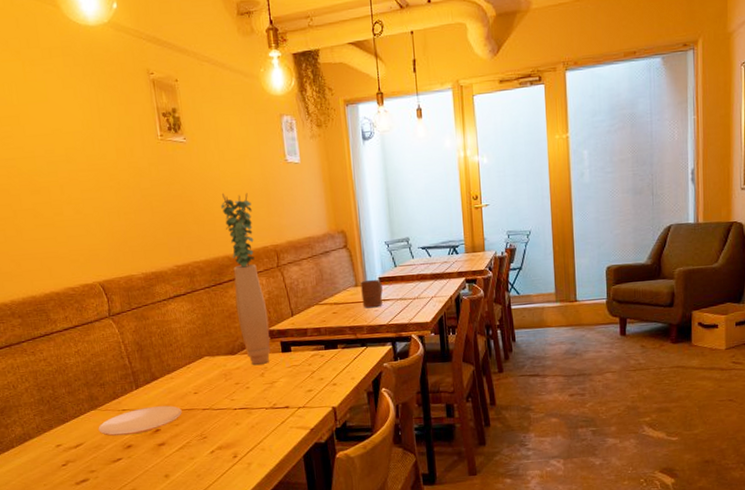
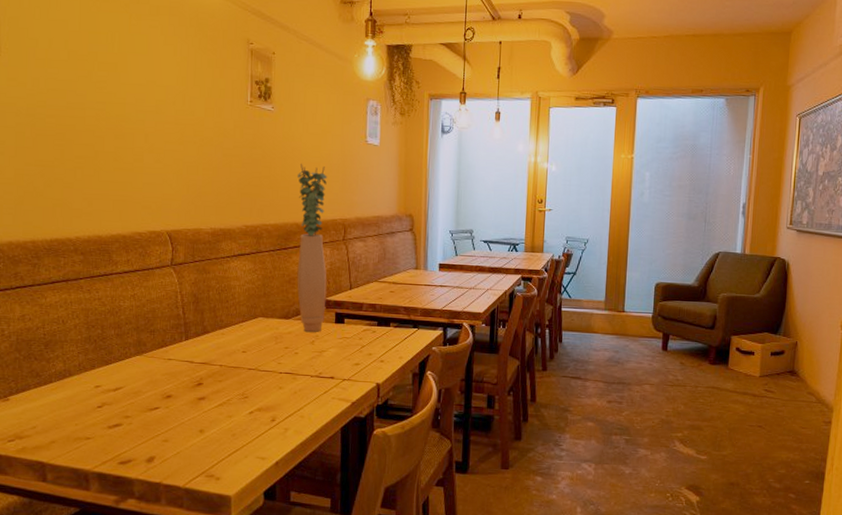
plate: present [98,405,182,437] -> none [140,360,227,385]
cup: present [360,279,383,308] -> none [420,264,441,292]

